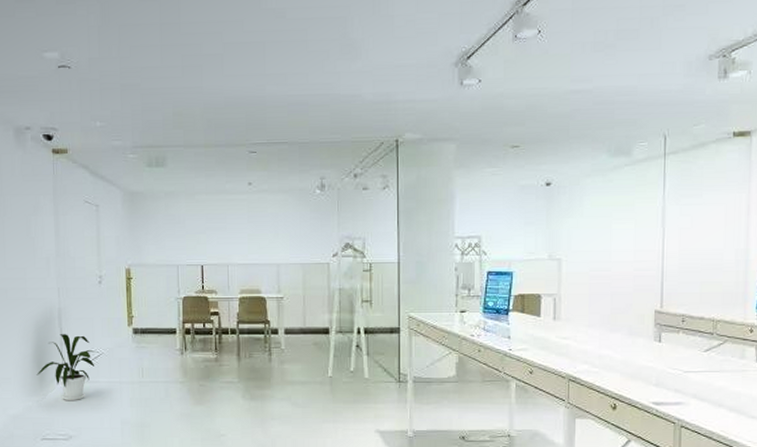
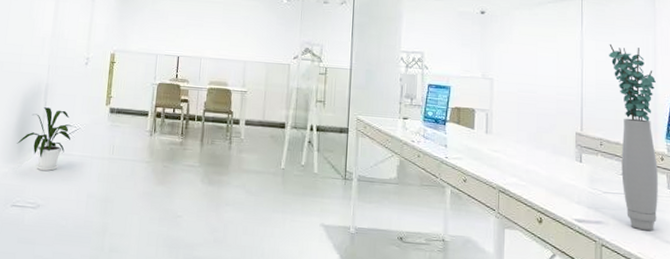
vase: none [695,207,748,408] -> present [609,43,658,231]

